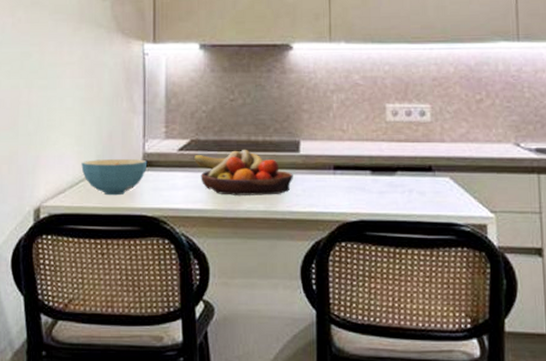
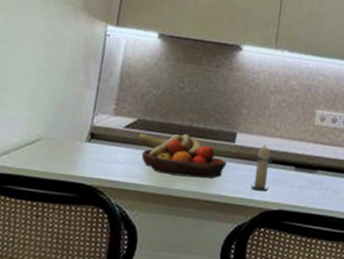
cereal bowl: present [81,159,148,196] -> none [29,126,94,163]
candle: none [323,150,345,203] -> present [250,145,274,192]

